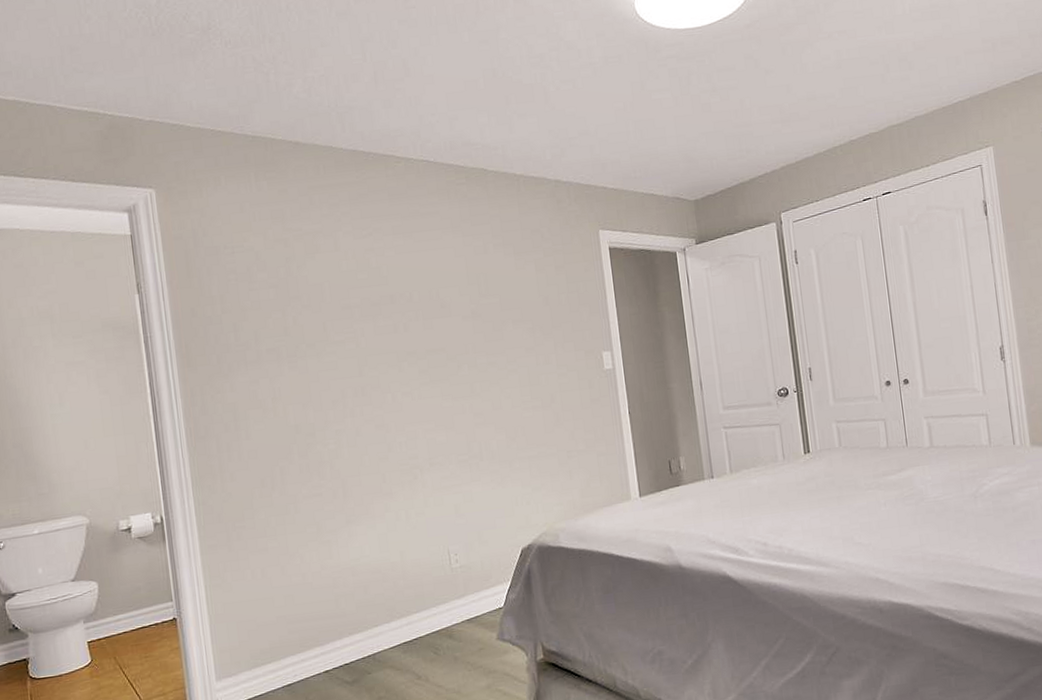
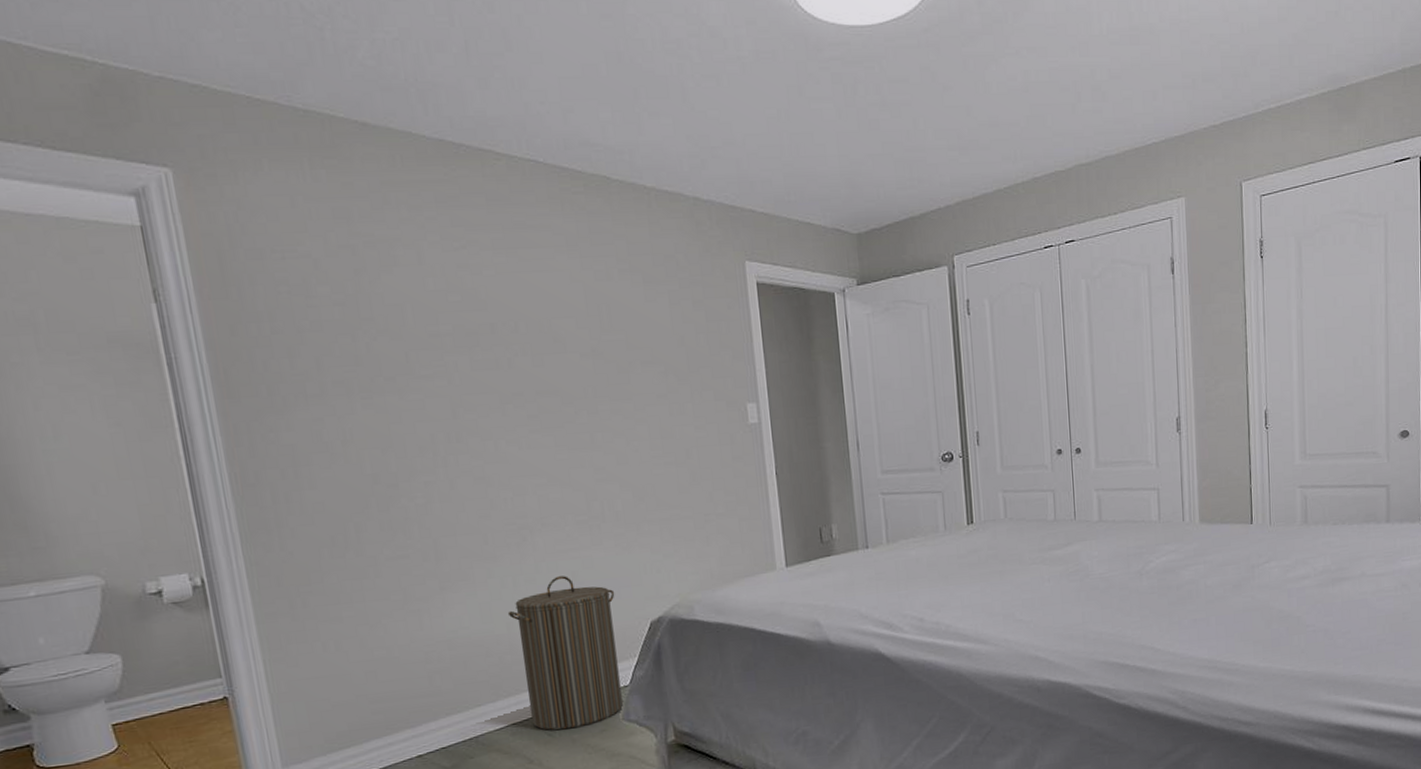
laundry hamper: none [401,509,498,649] -> present [507,576,623,731]

